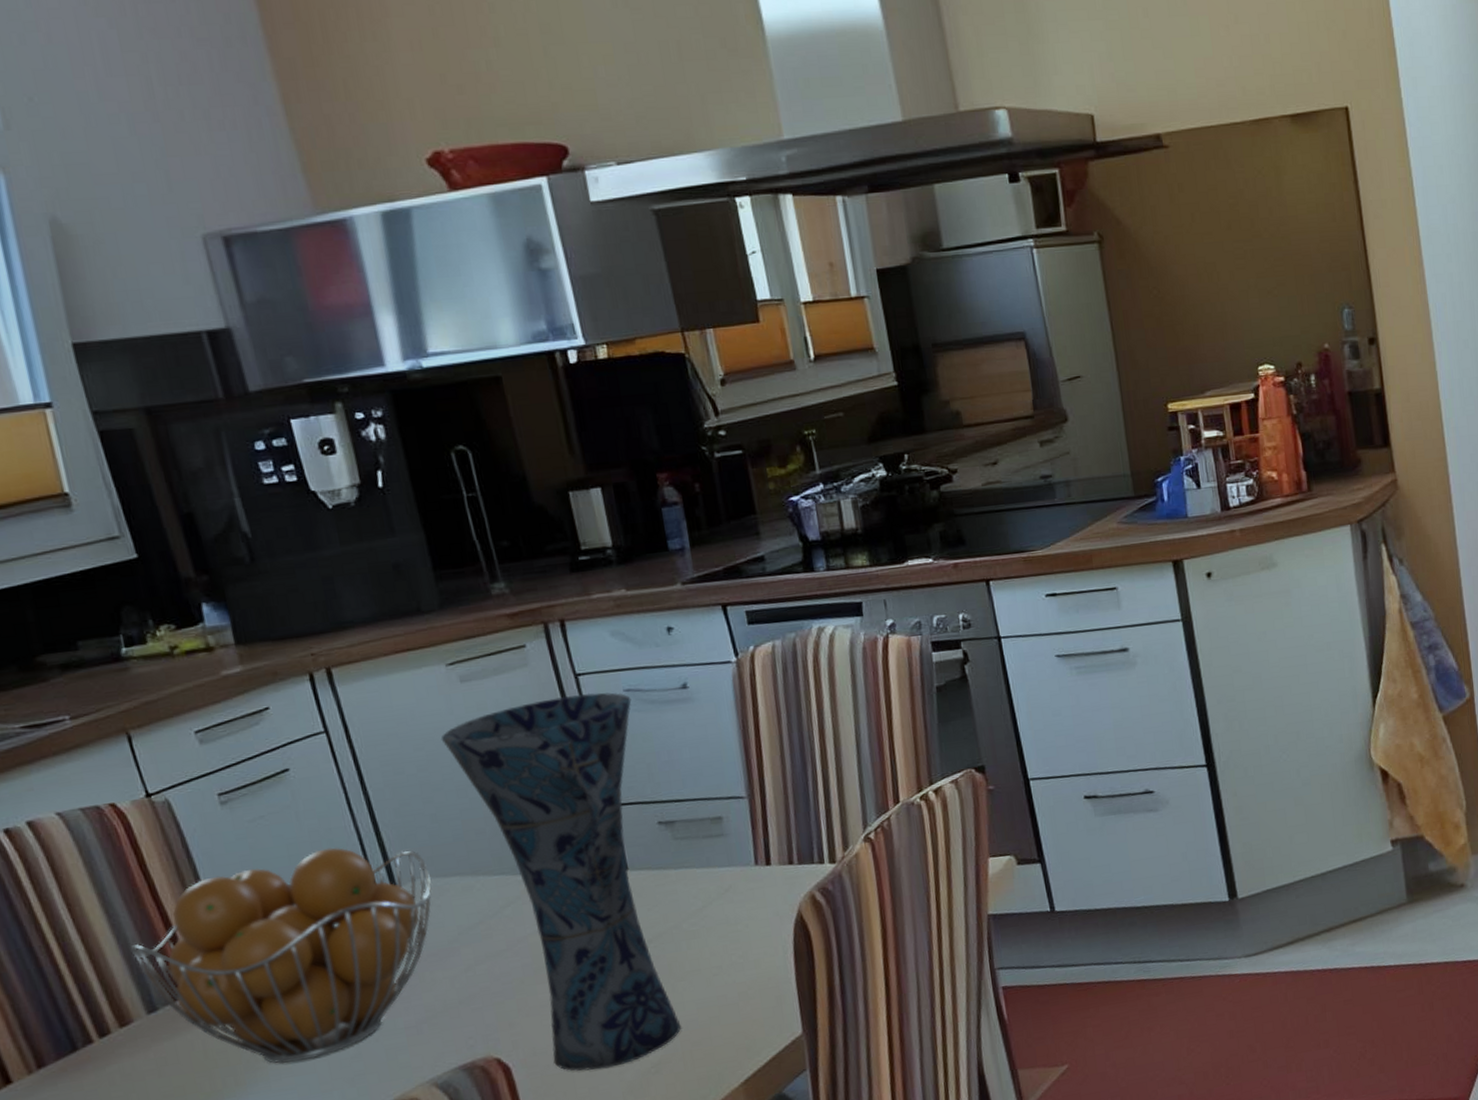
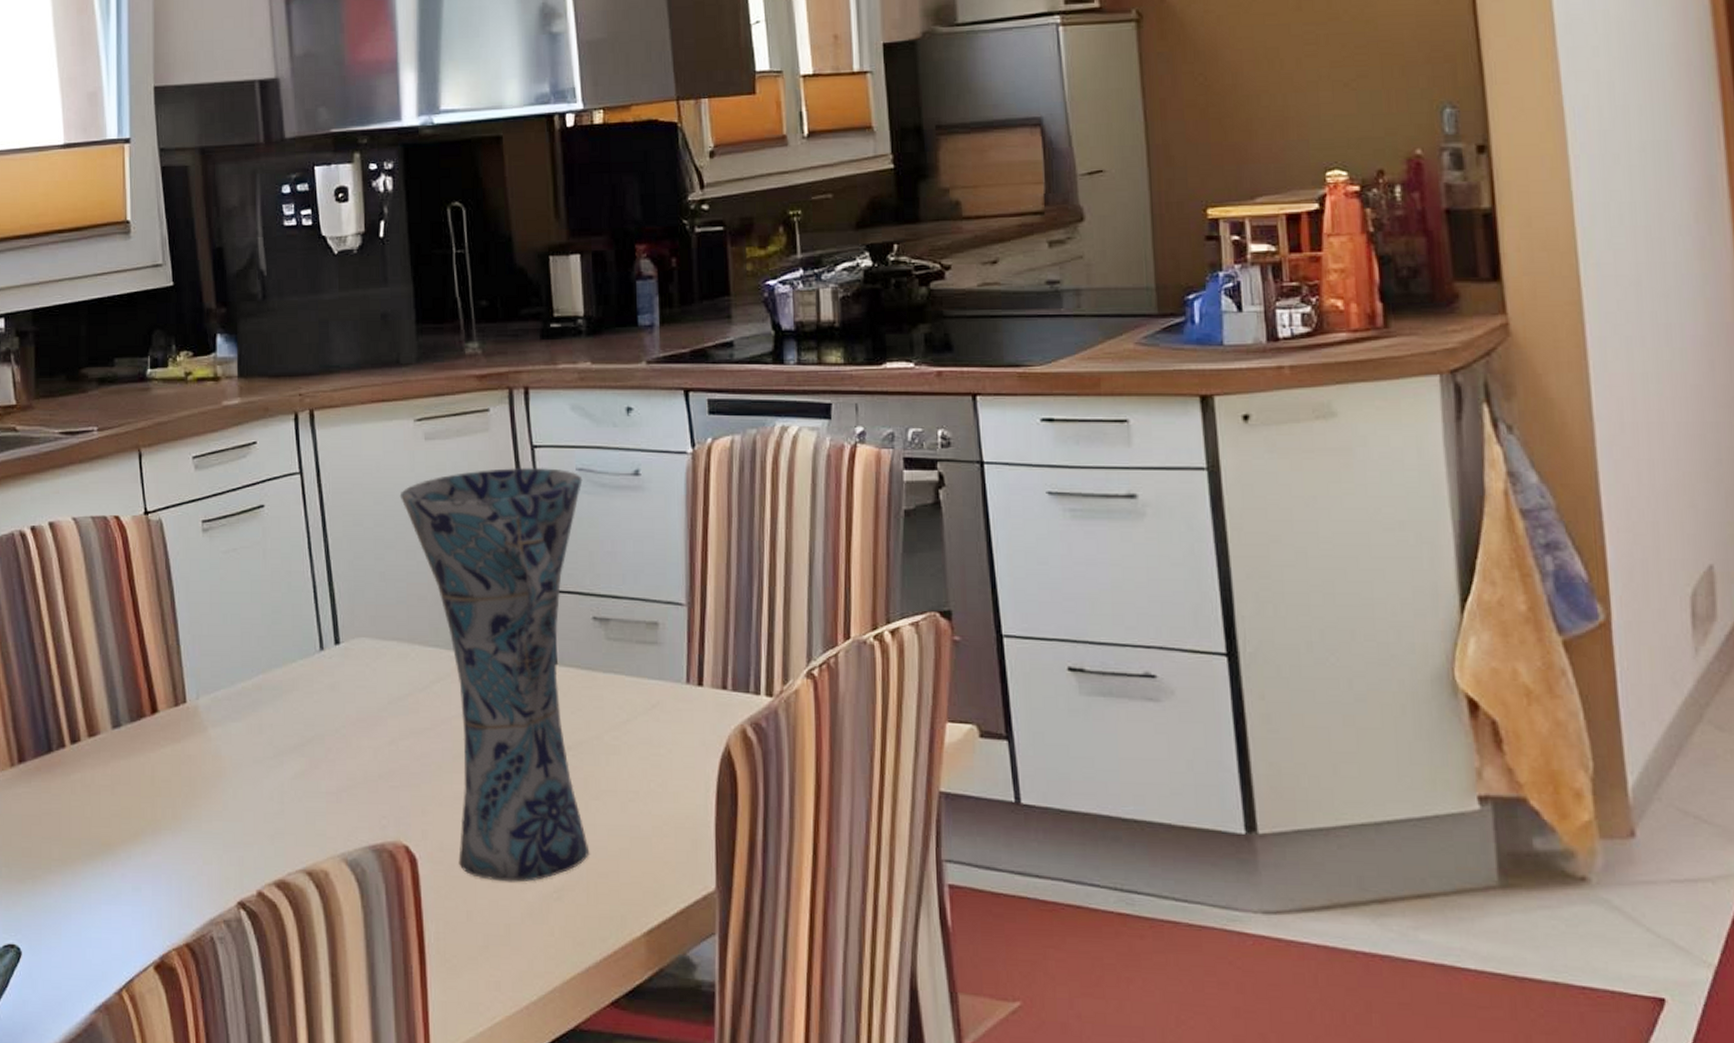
fruit basket: present [130,847,432,1063] -> none [109,591,371,807]

